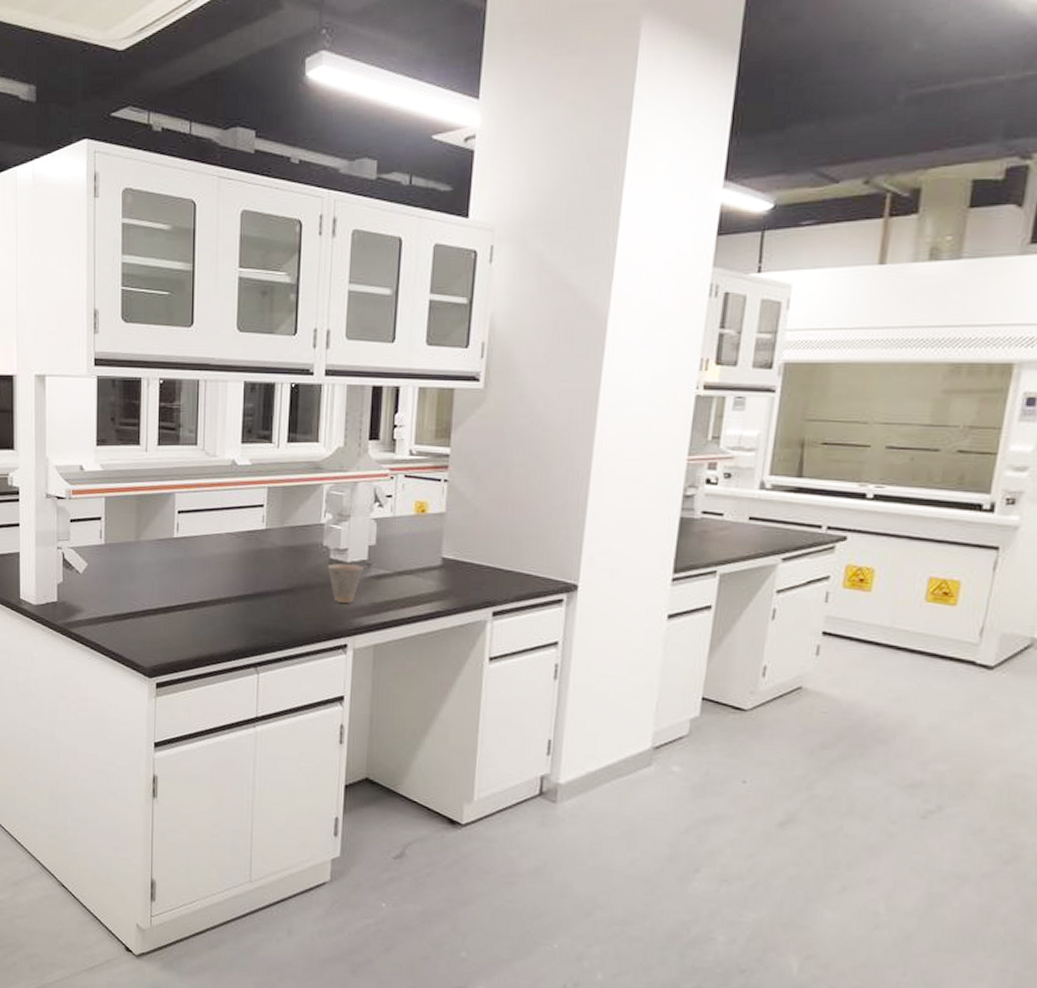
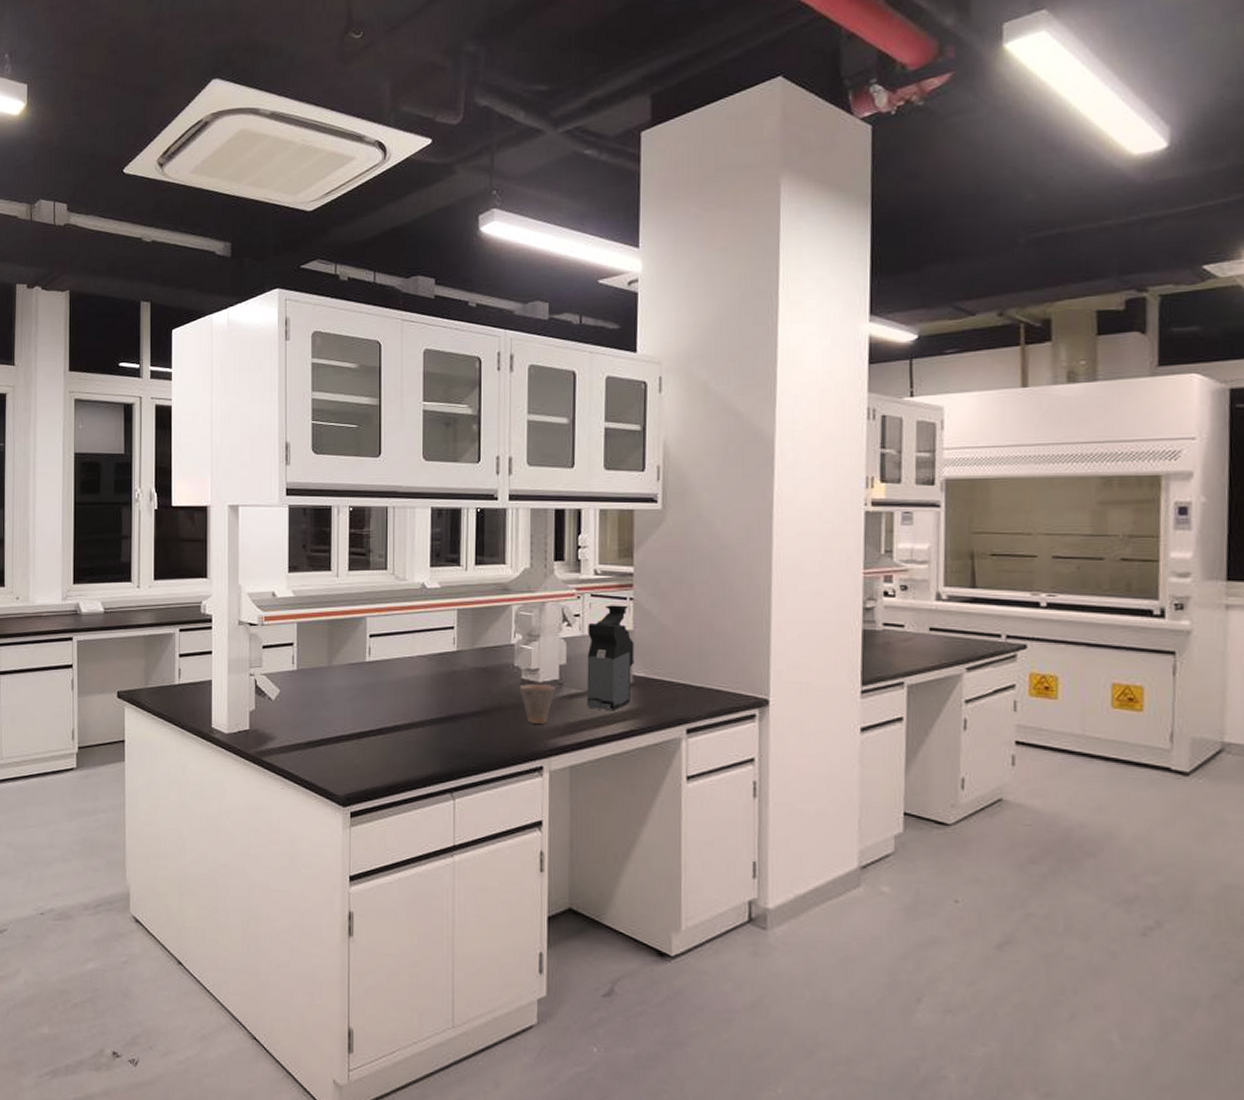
coffee maker: none [394,486,446,592] -> present [587,605,634,711]

